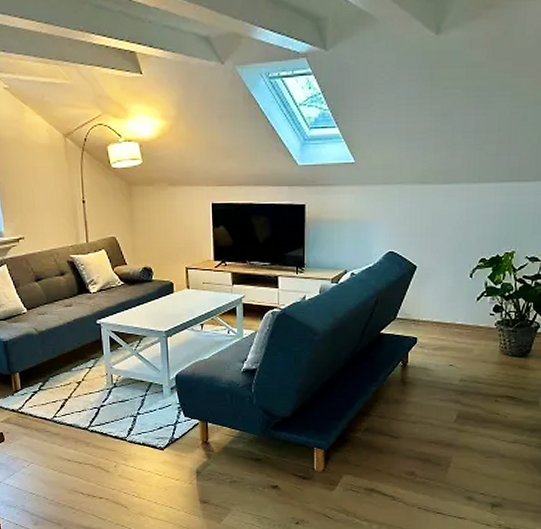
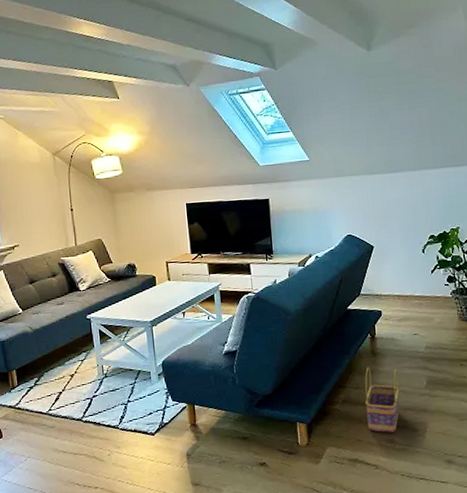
basket: none [388,396,427,465] -> present [365,367,399,433]

